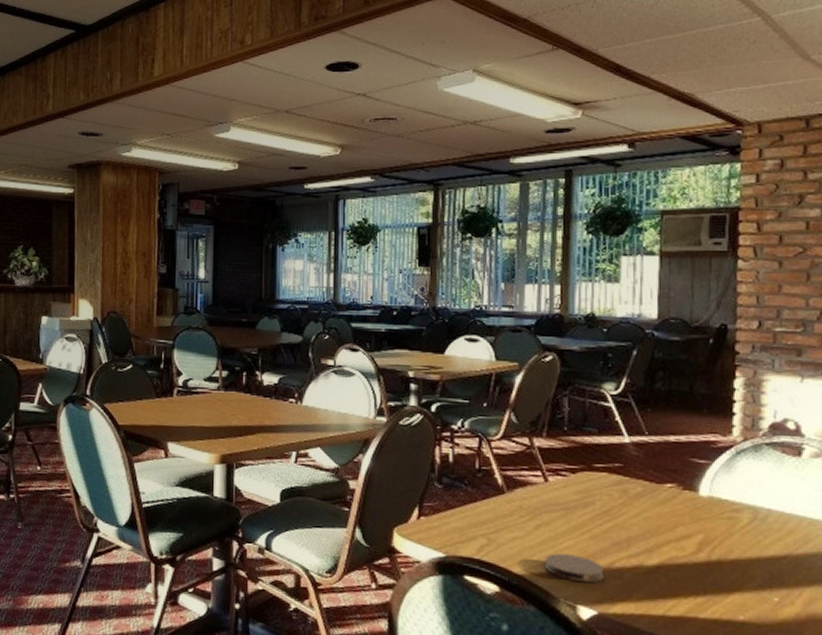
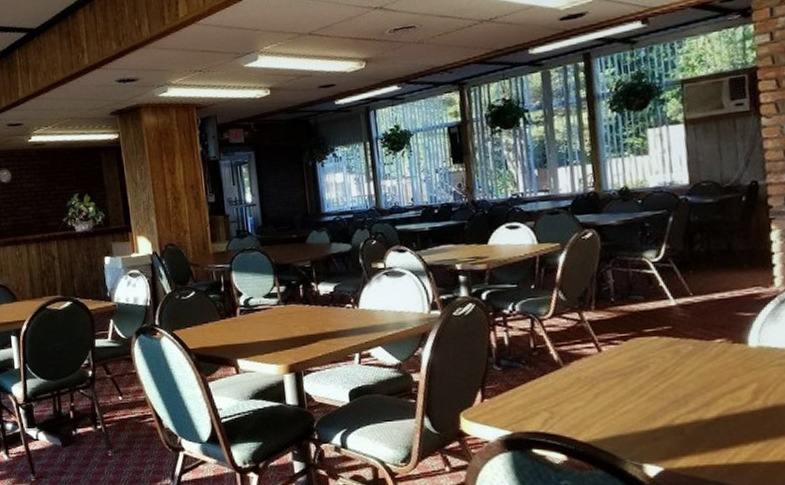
coaster: present [544,553,603,583] -> none [606,417,666,443]

